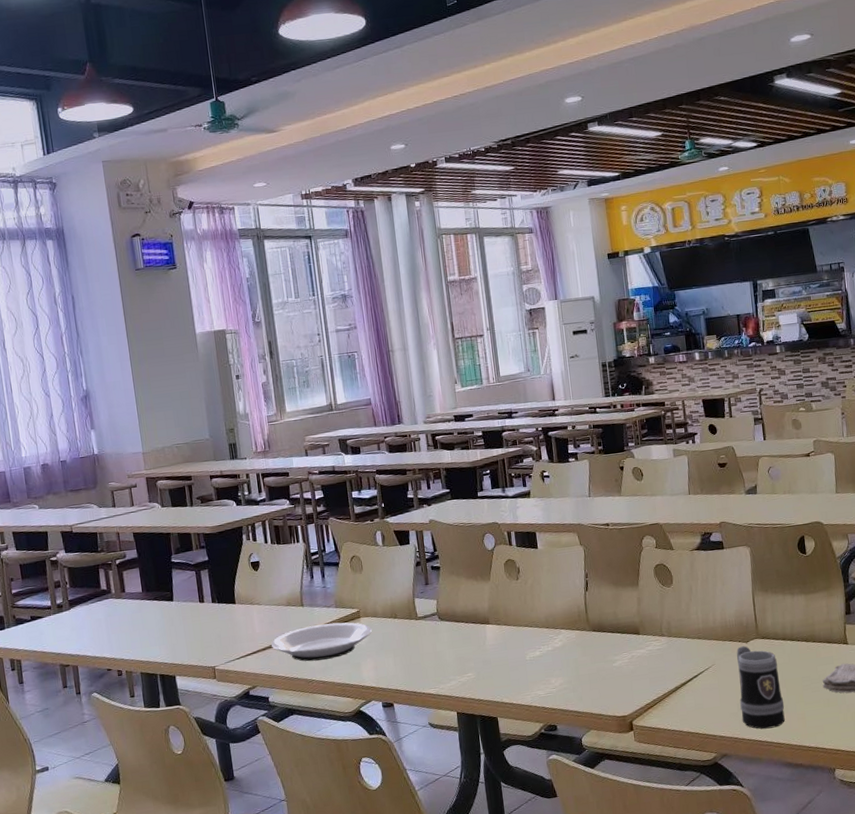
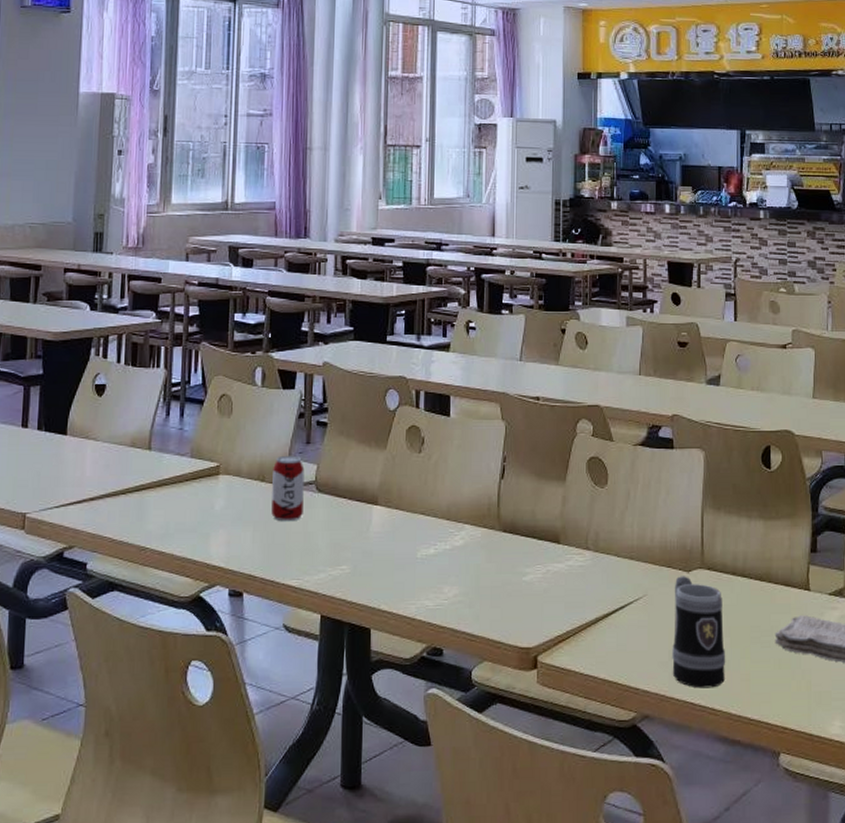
plate: present [270,622,372,662] -> none [101,477,231,523]
beverage can: none [402,595,431,647] -> present [271,455,305,522]

